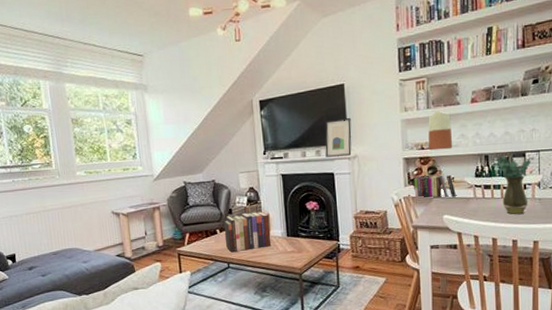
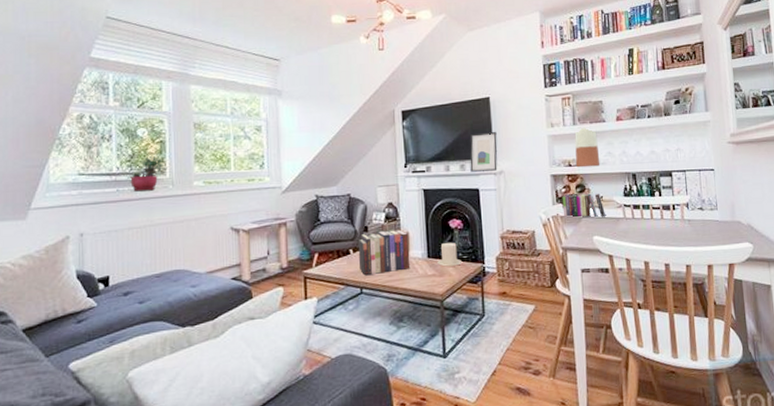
succulent plant: none [22,150,53,183] -> present [130,156,168,193]
candle: none [296,222,318,245] -> present [437,242,462,268]
vase: present [495,153,531,214] -> none [642,172,678,236]

